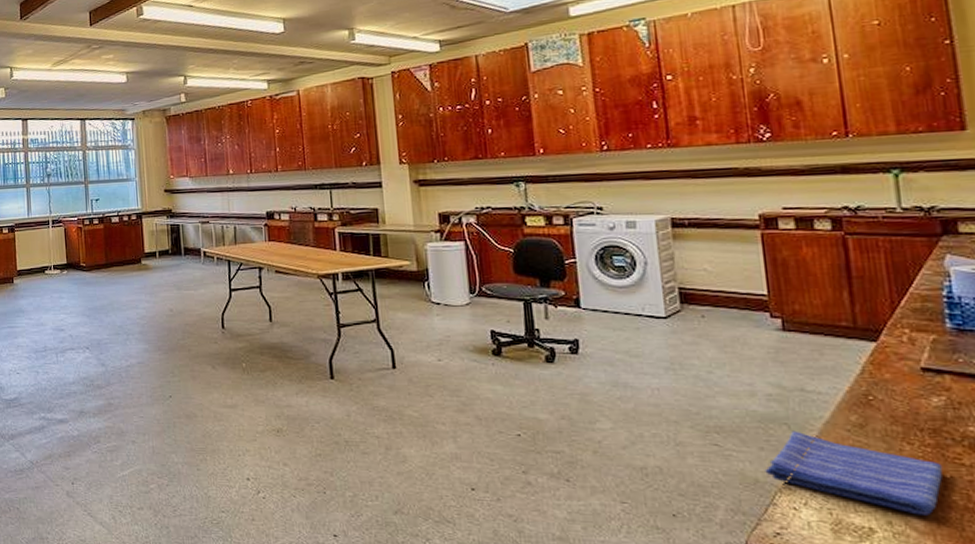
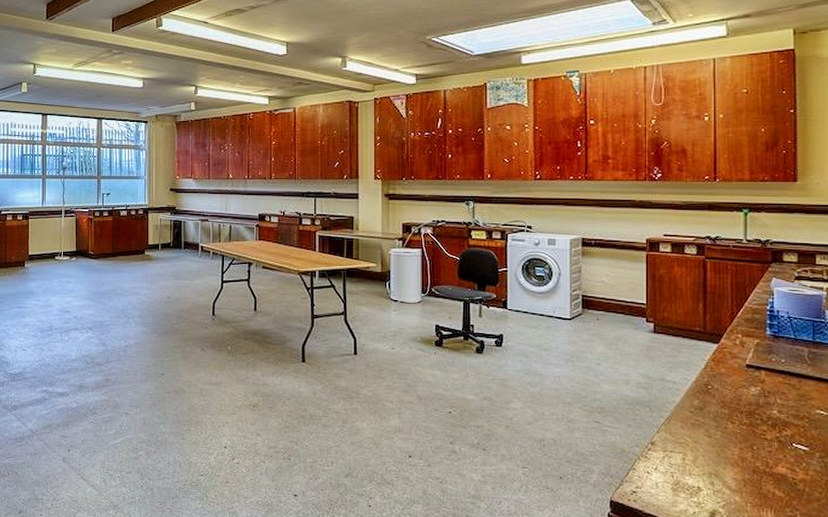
dish towel: present [765,430,943,516] -> none [630,411,752,478]

